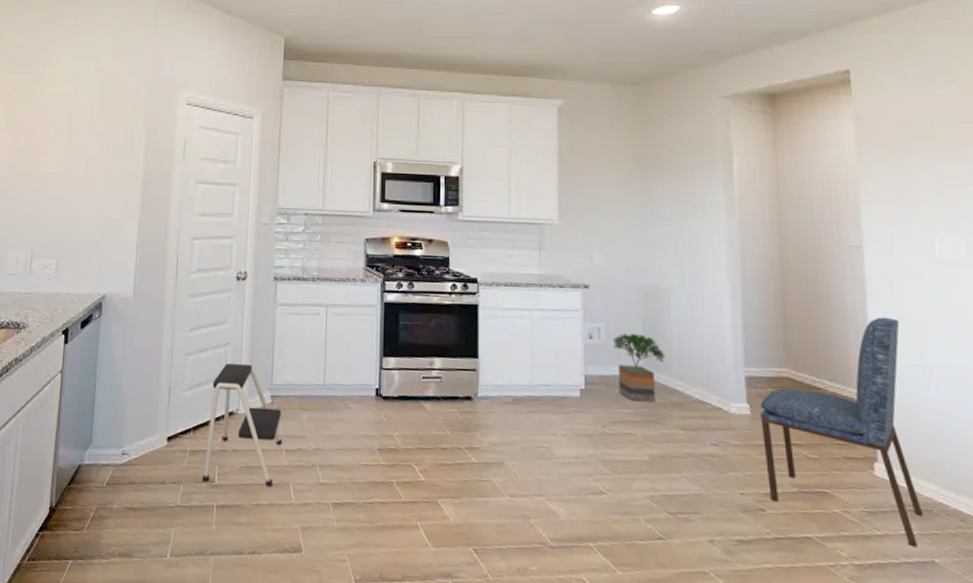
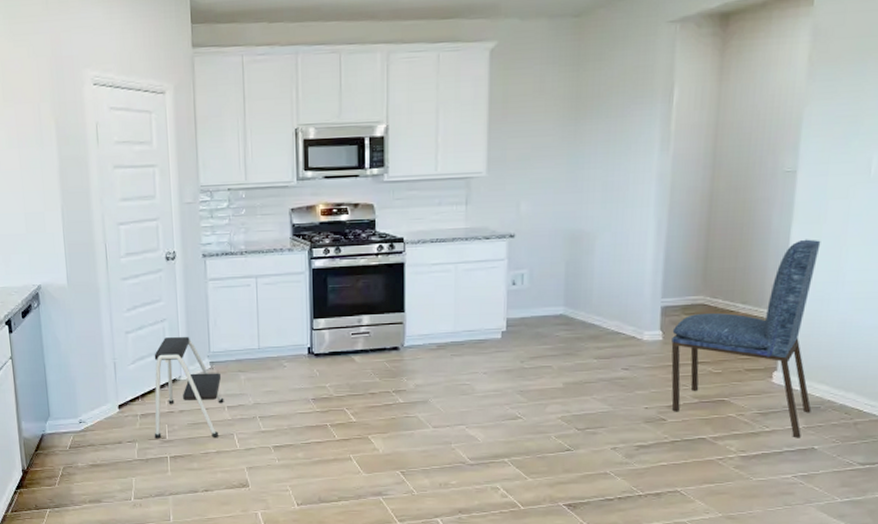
potted tree: present [612,333,665,403] -> none [535,277,586,338]

